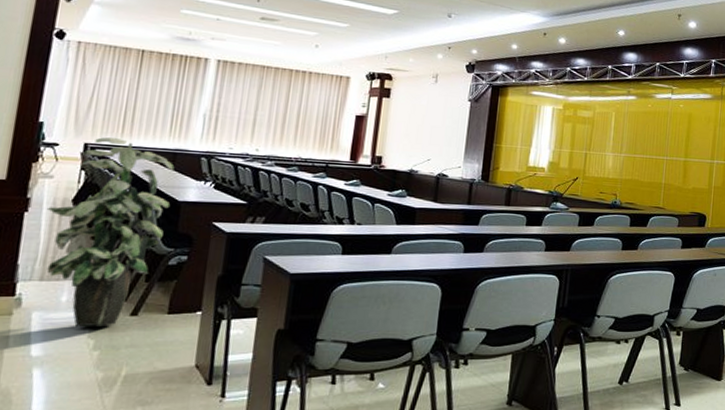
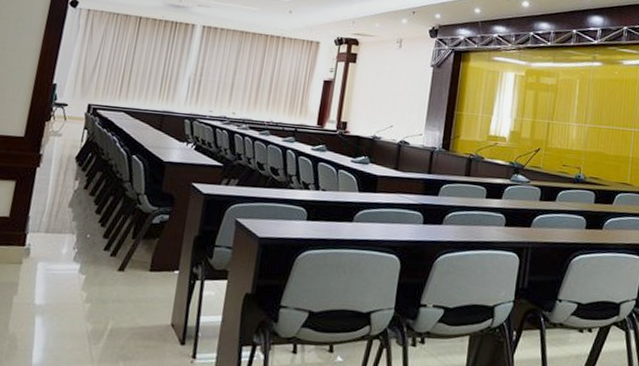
indoor plant: present [46,137,175,328] -> none [51,99,162,280]

